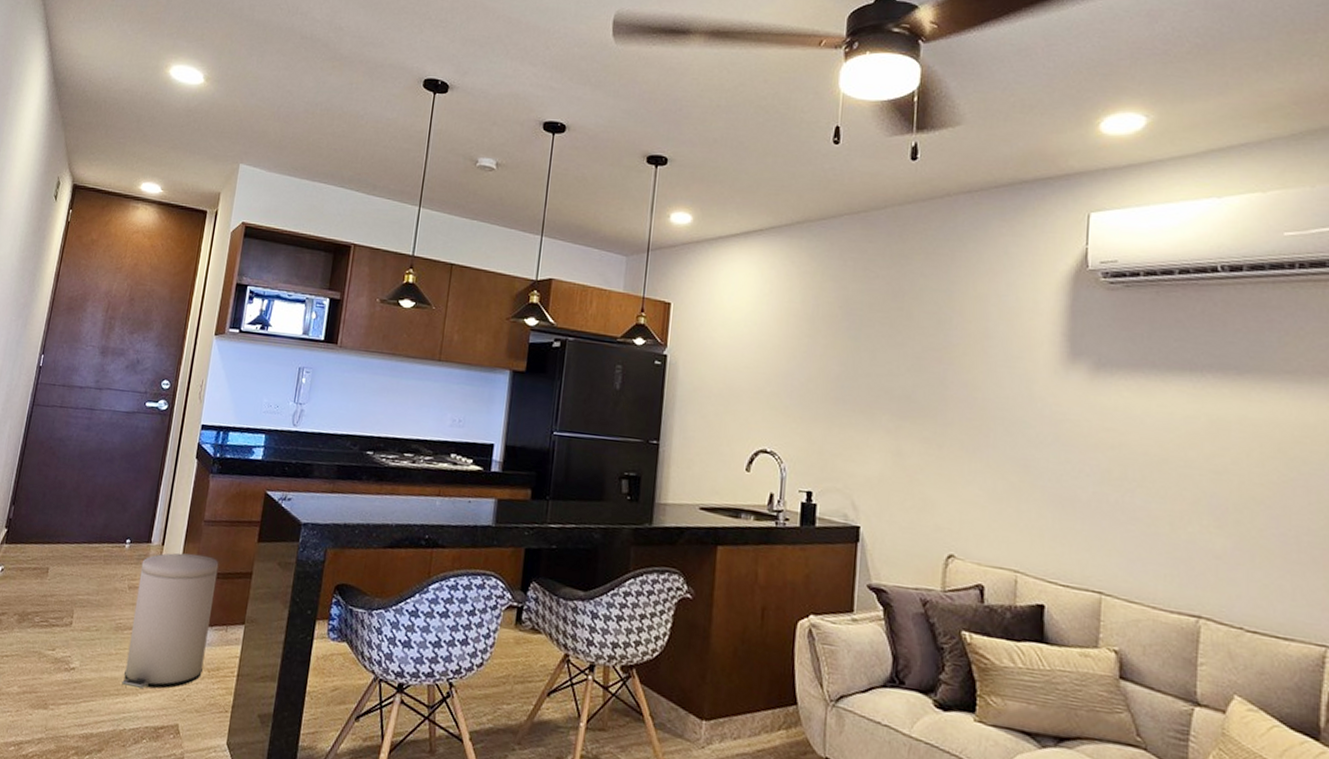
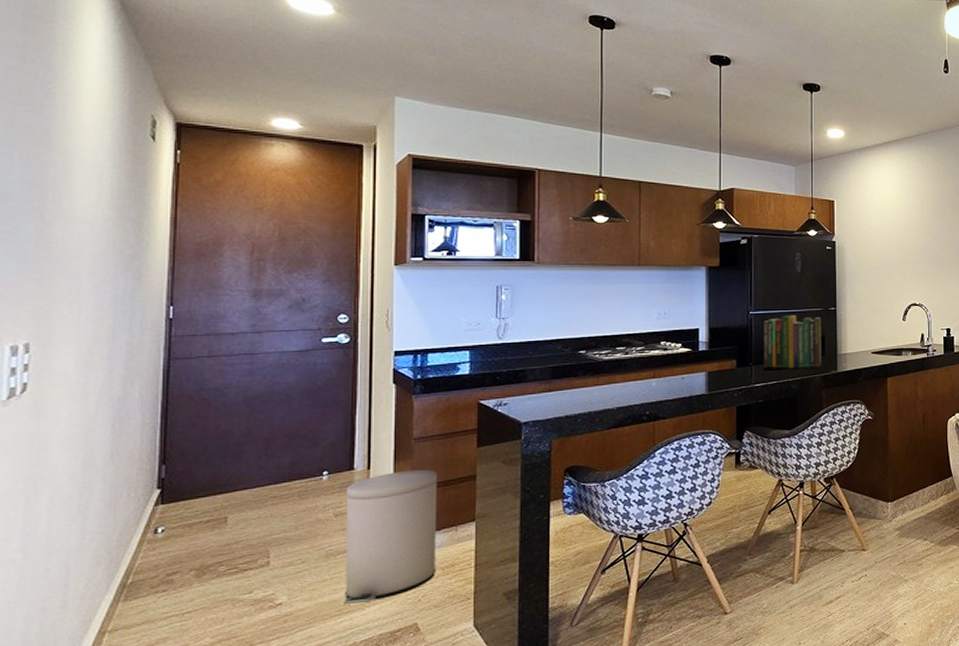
books: none [562,442,640,517] -> present [762,315,822,371]

